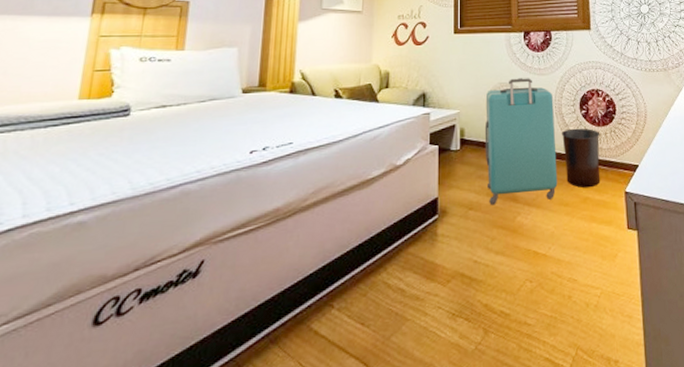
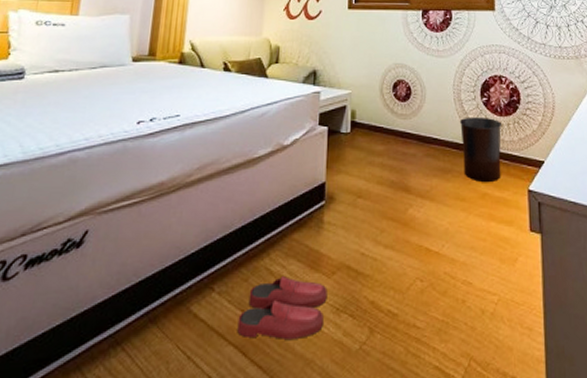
slippers: none [358,287,443,349] -> present [237,275,327,339]
suitcase: present [484,78,558,206] -> none [376,59,454,195]

